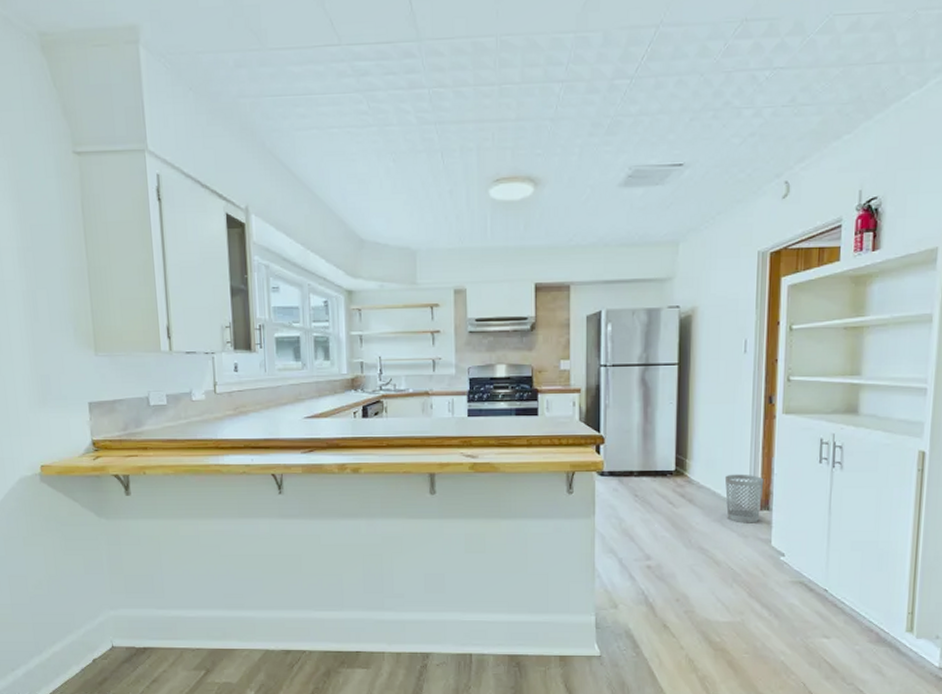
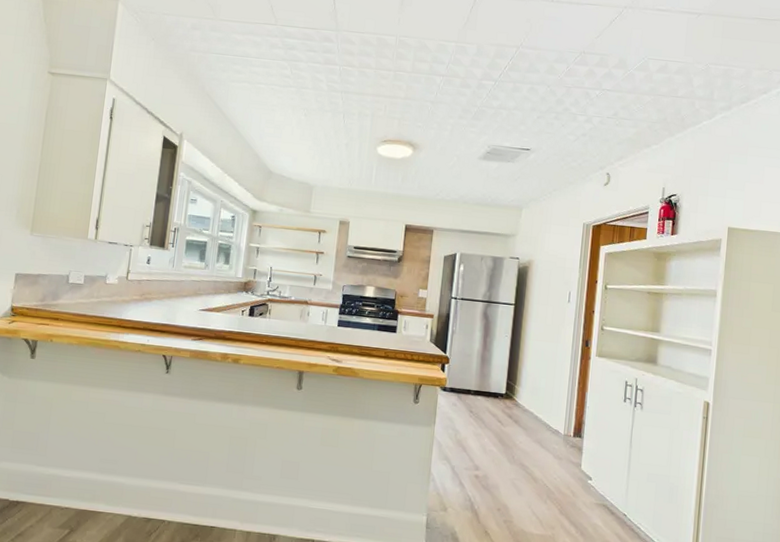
wastebasket: present [724,474,764,523] -> none [545,402,578,448]

